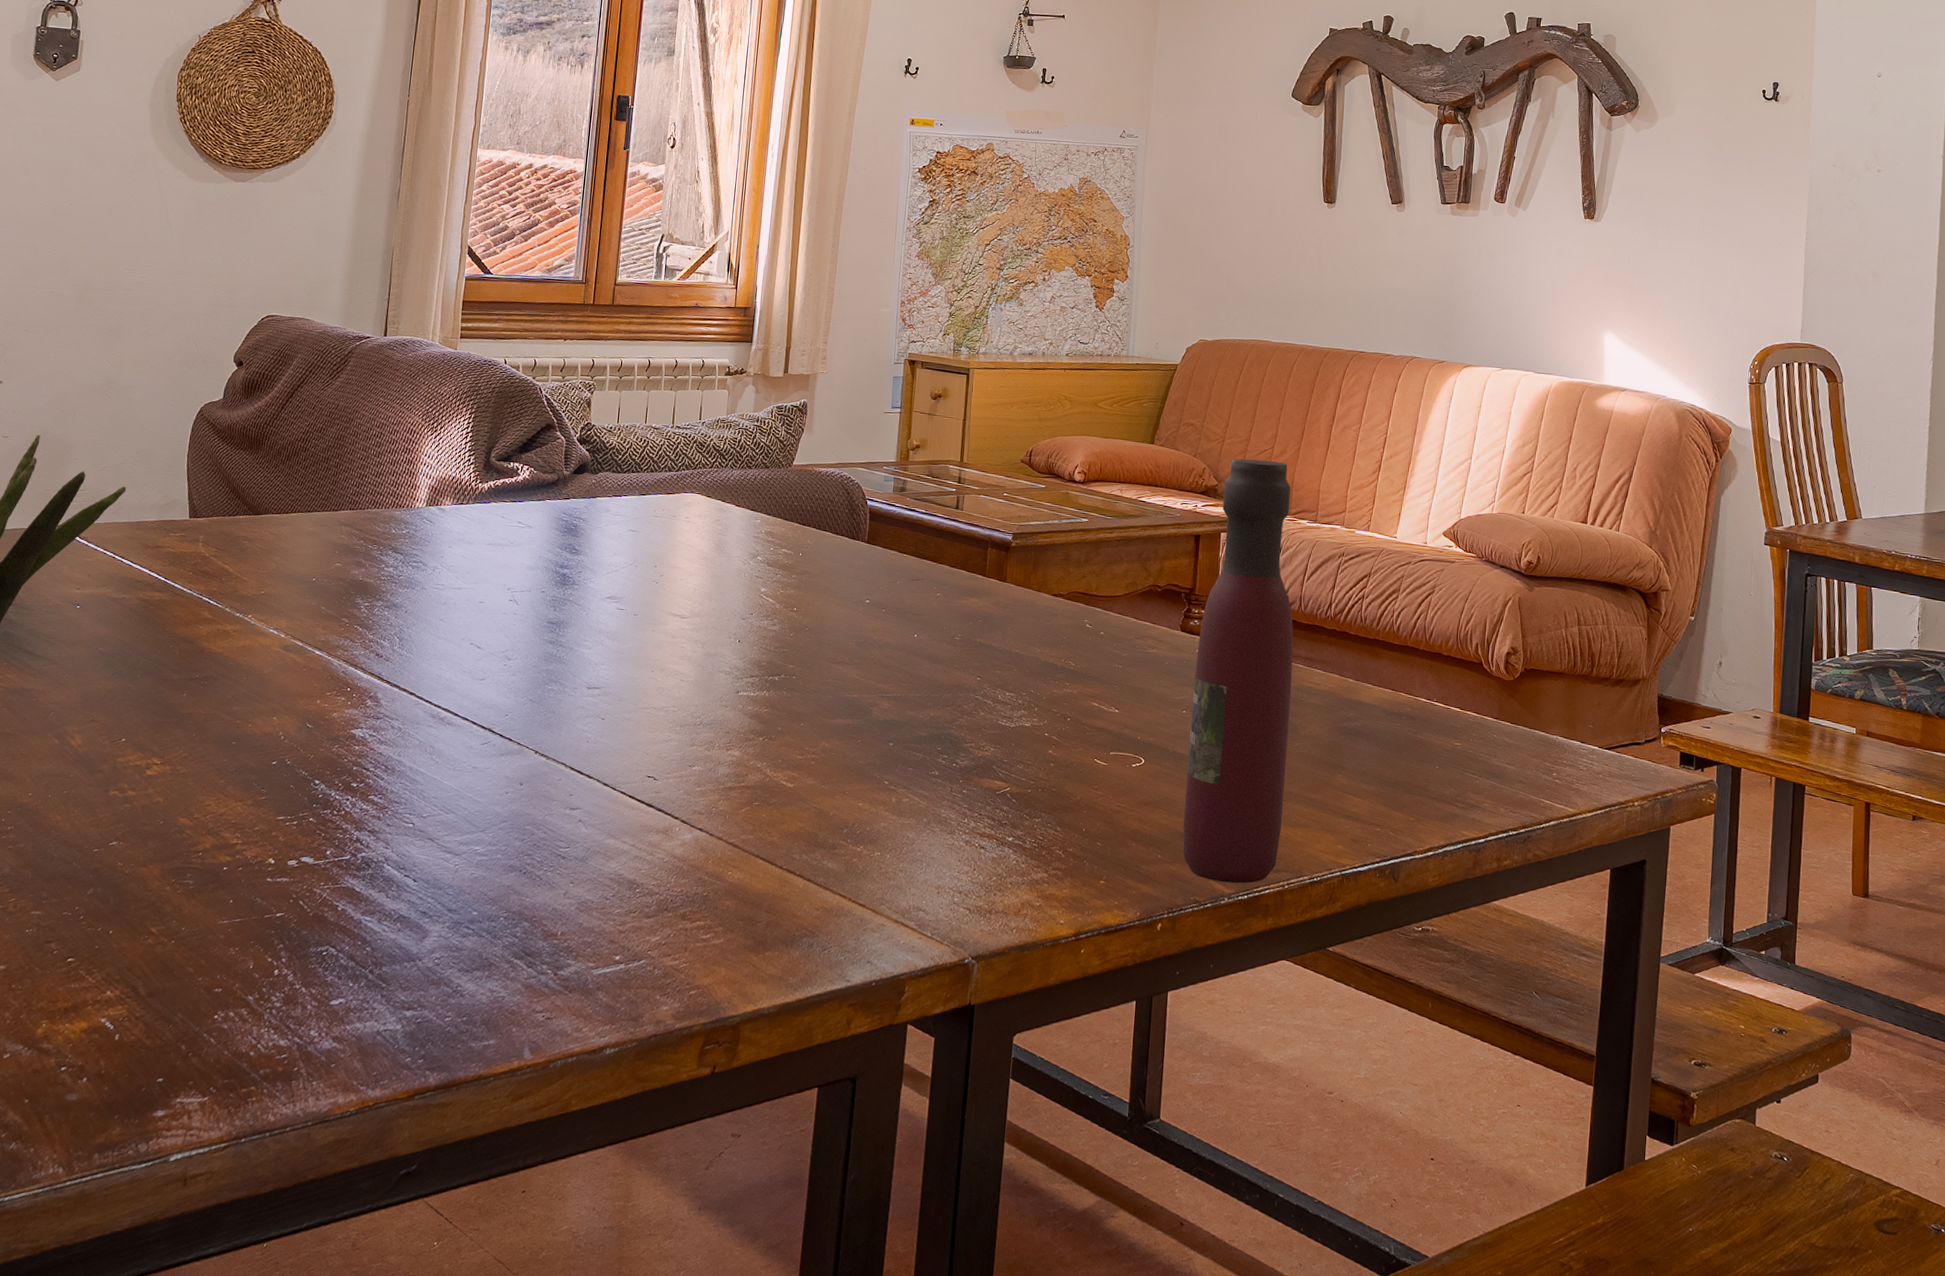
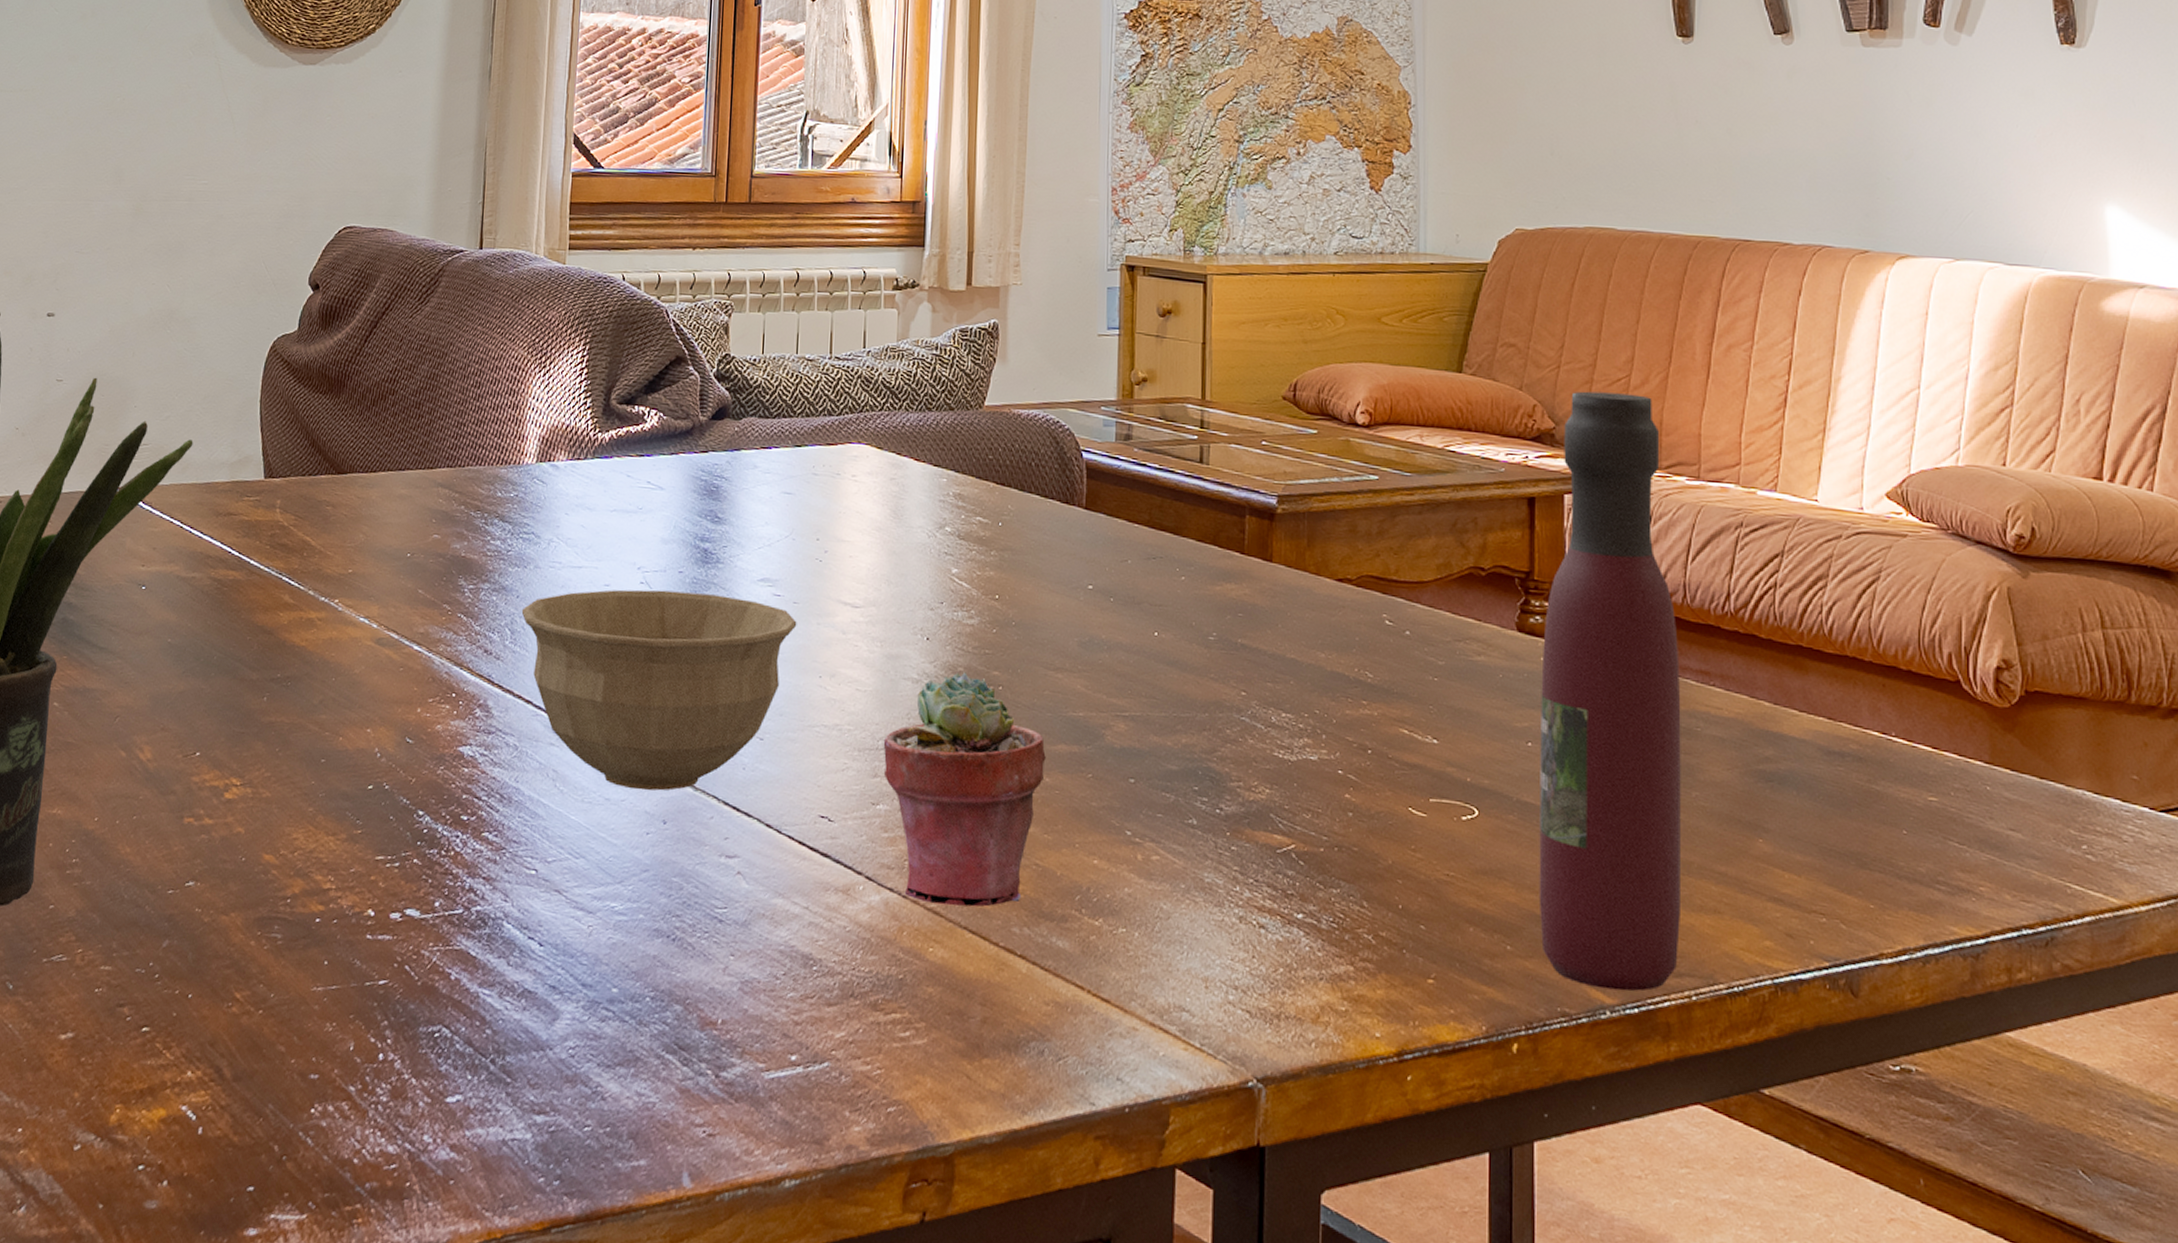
bowl: none [408,605,636,760] -> present [521,589,797,791]
potted succulent: none [700,666,827,841] -> present [883,672,1046,907]

